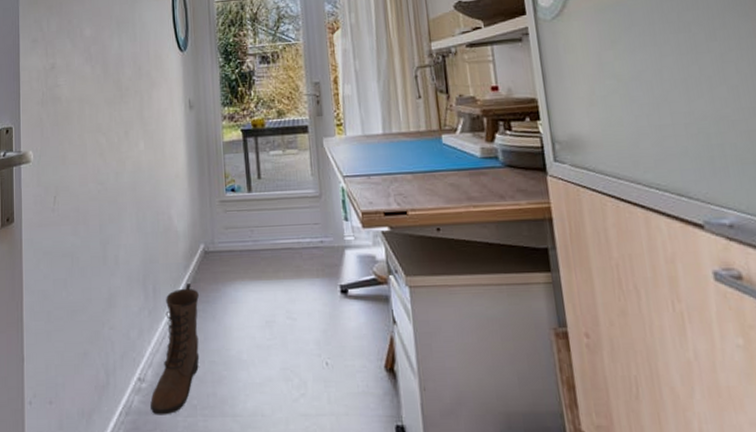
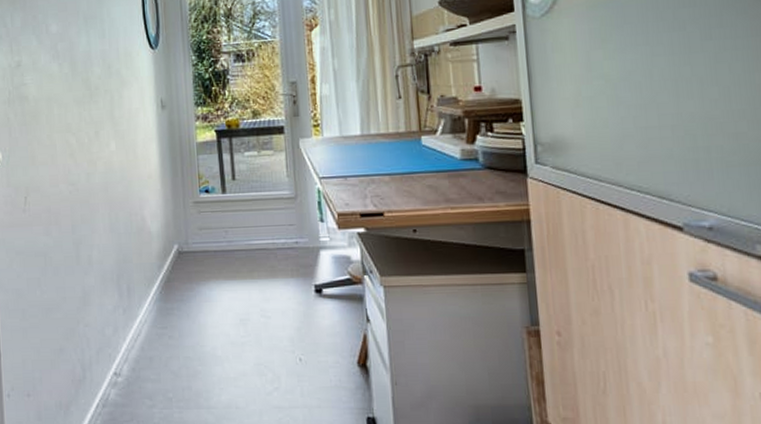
boot: present [150,284,200,415] -> none [127,283,175,407]

